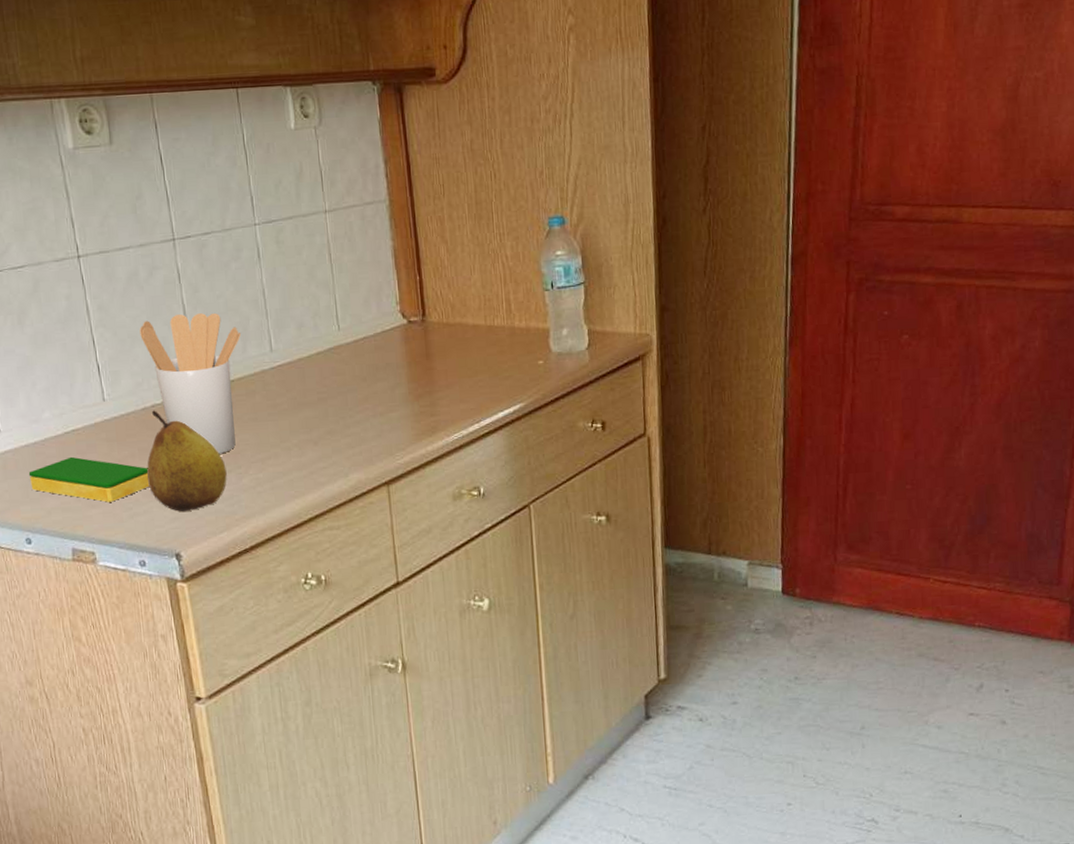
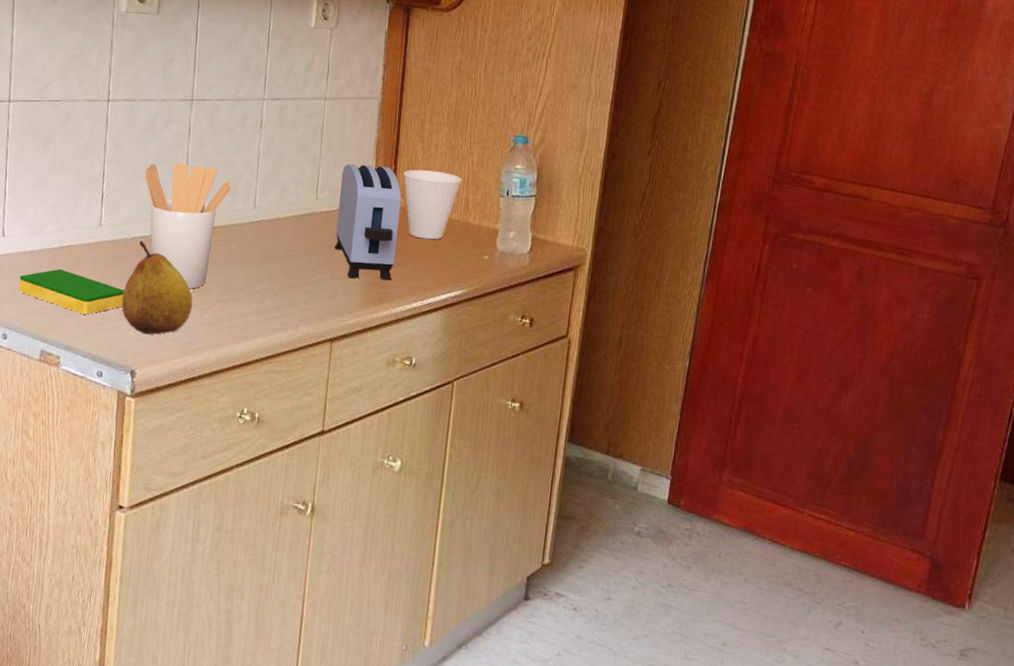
toaster: none [361,278,441,411] -> present [334,163,402,281]
cup: none [431,274,498,354] -> present [403,169,462,240]

